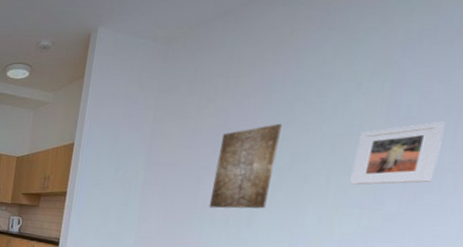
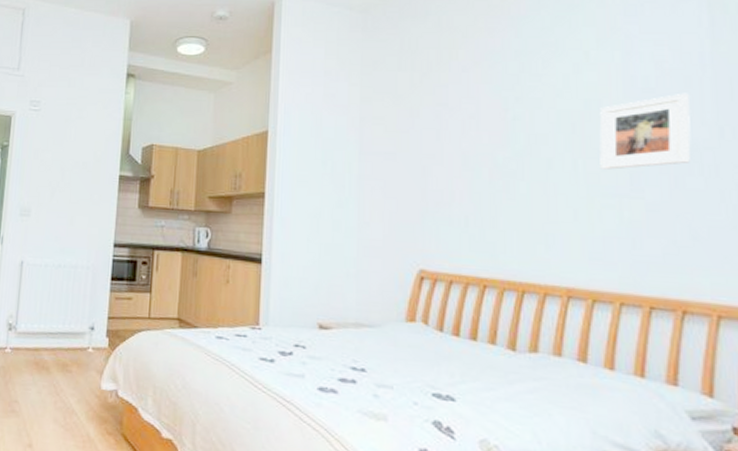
wall art: present [209,123,282,209] -> none [442,100,511,205]

